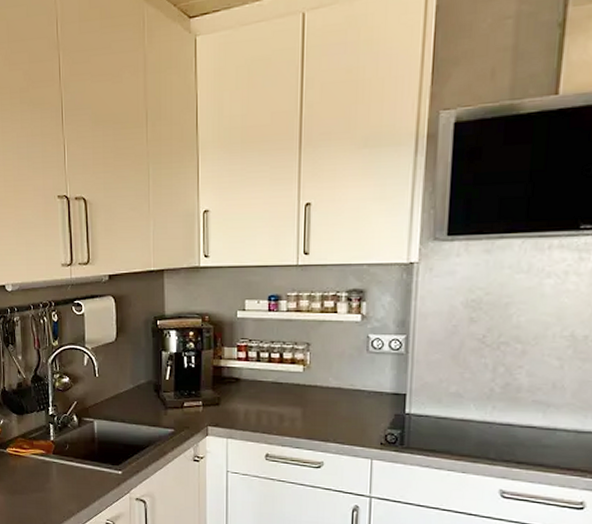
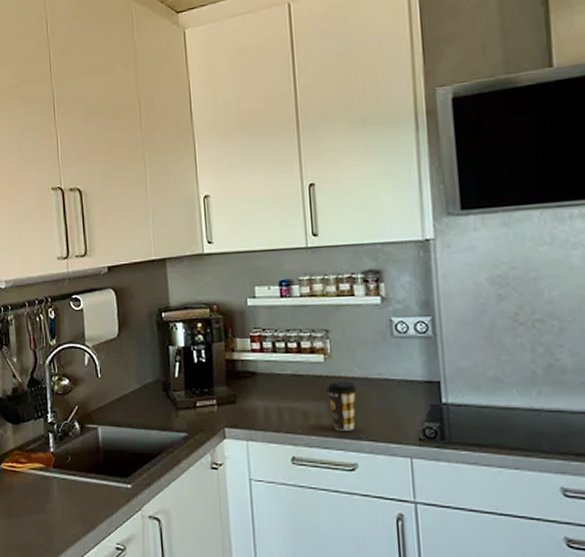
coffee cup: none [302,390,330,434] -> present [326,381,357,431]

